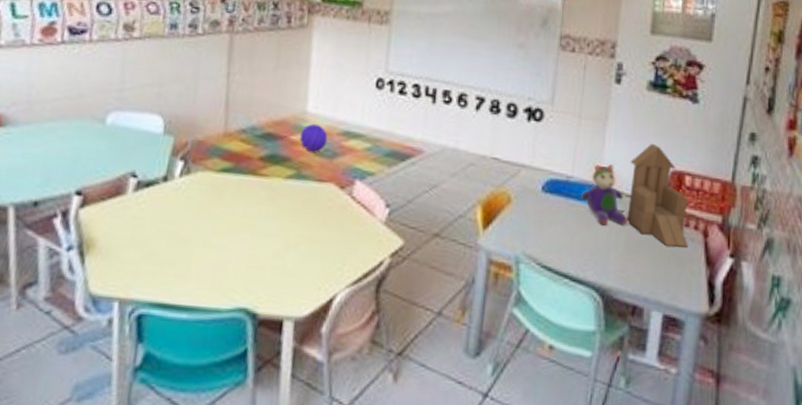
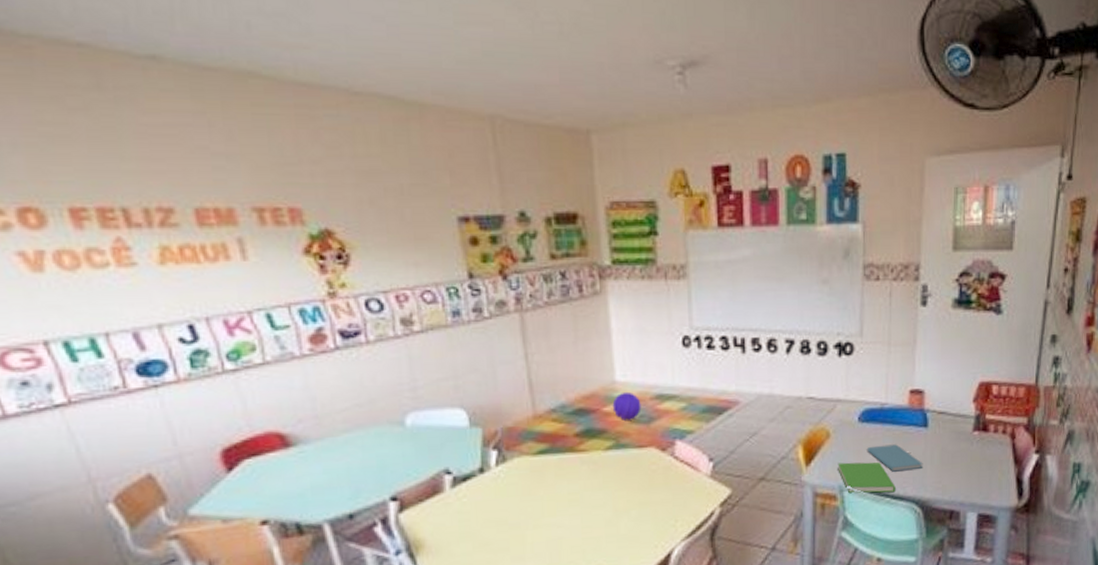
book: none [516,231,575,274] -> present [838,462,896,494]
book: none [548,219,607,253] -> present [866,444,924,472]
stuffed toy: present [581,164,628,226] -> none [896,386,941,444]
toy blocks: present [627,143,688,248] -> none [940,359,997,454]

